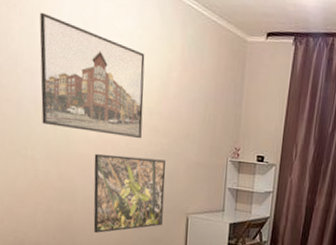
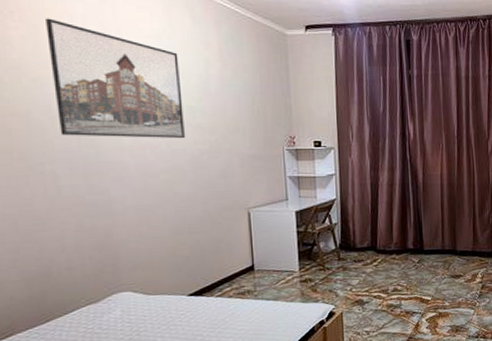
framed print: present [93,153,166,234] -> none [131,157,221,246]

